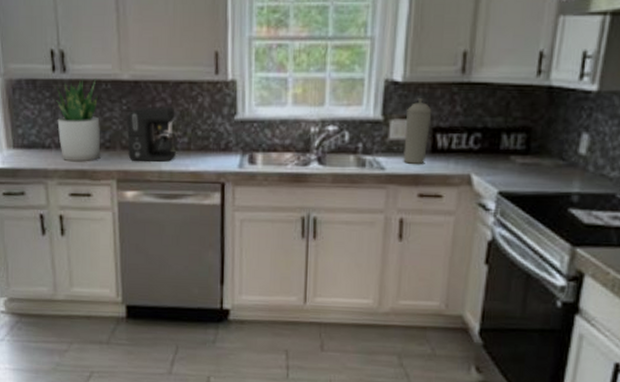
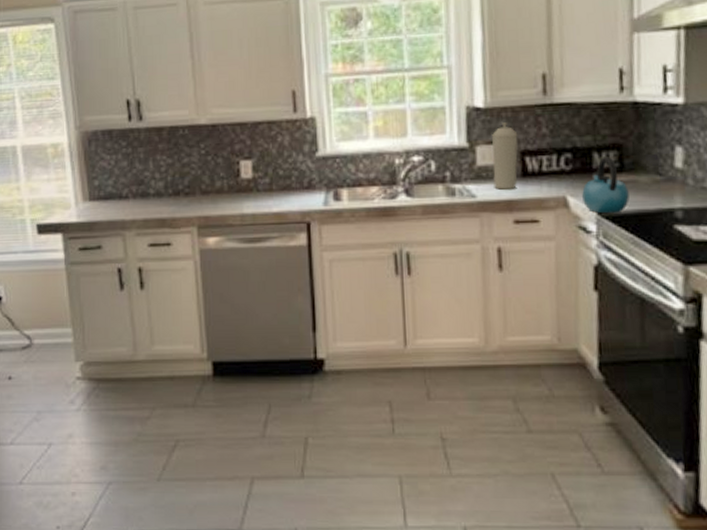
planter: present [56,77,101,162] -> none [133,124,180,211]
coffee maker: present [126,106,178,162] -> none [205,147,260,207]
kettle: none [486,139,531,194] -> present [582,156,630,214]

